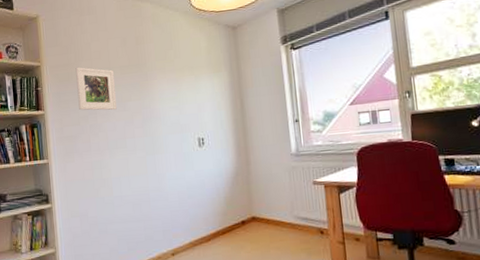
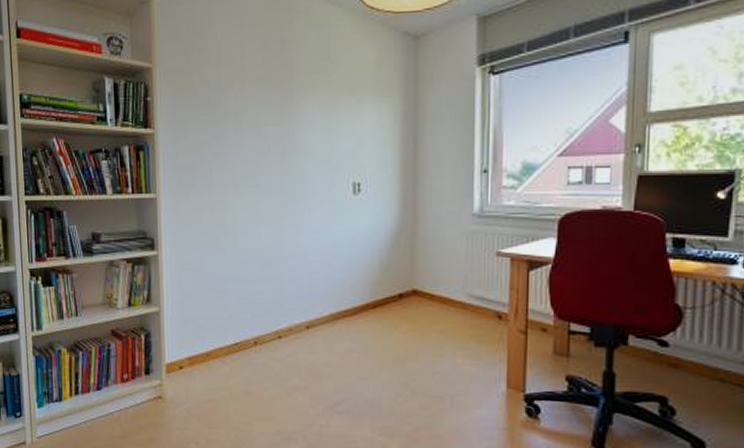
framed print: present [75,67,117,111] -> none [198,73,249,136]

